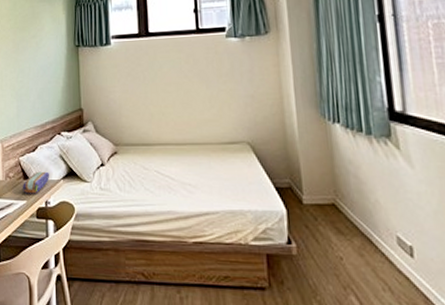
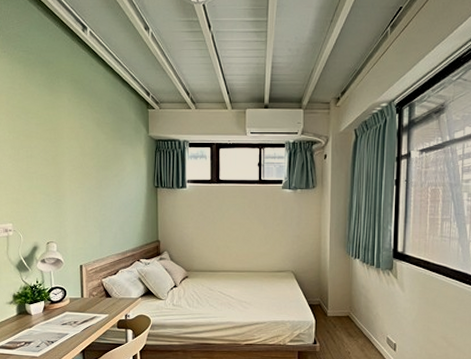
pencil case: present [23,171,50,194] -> none [105,291,130,309]

